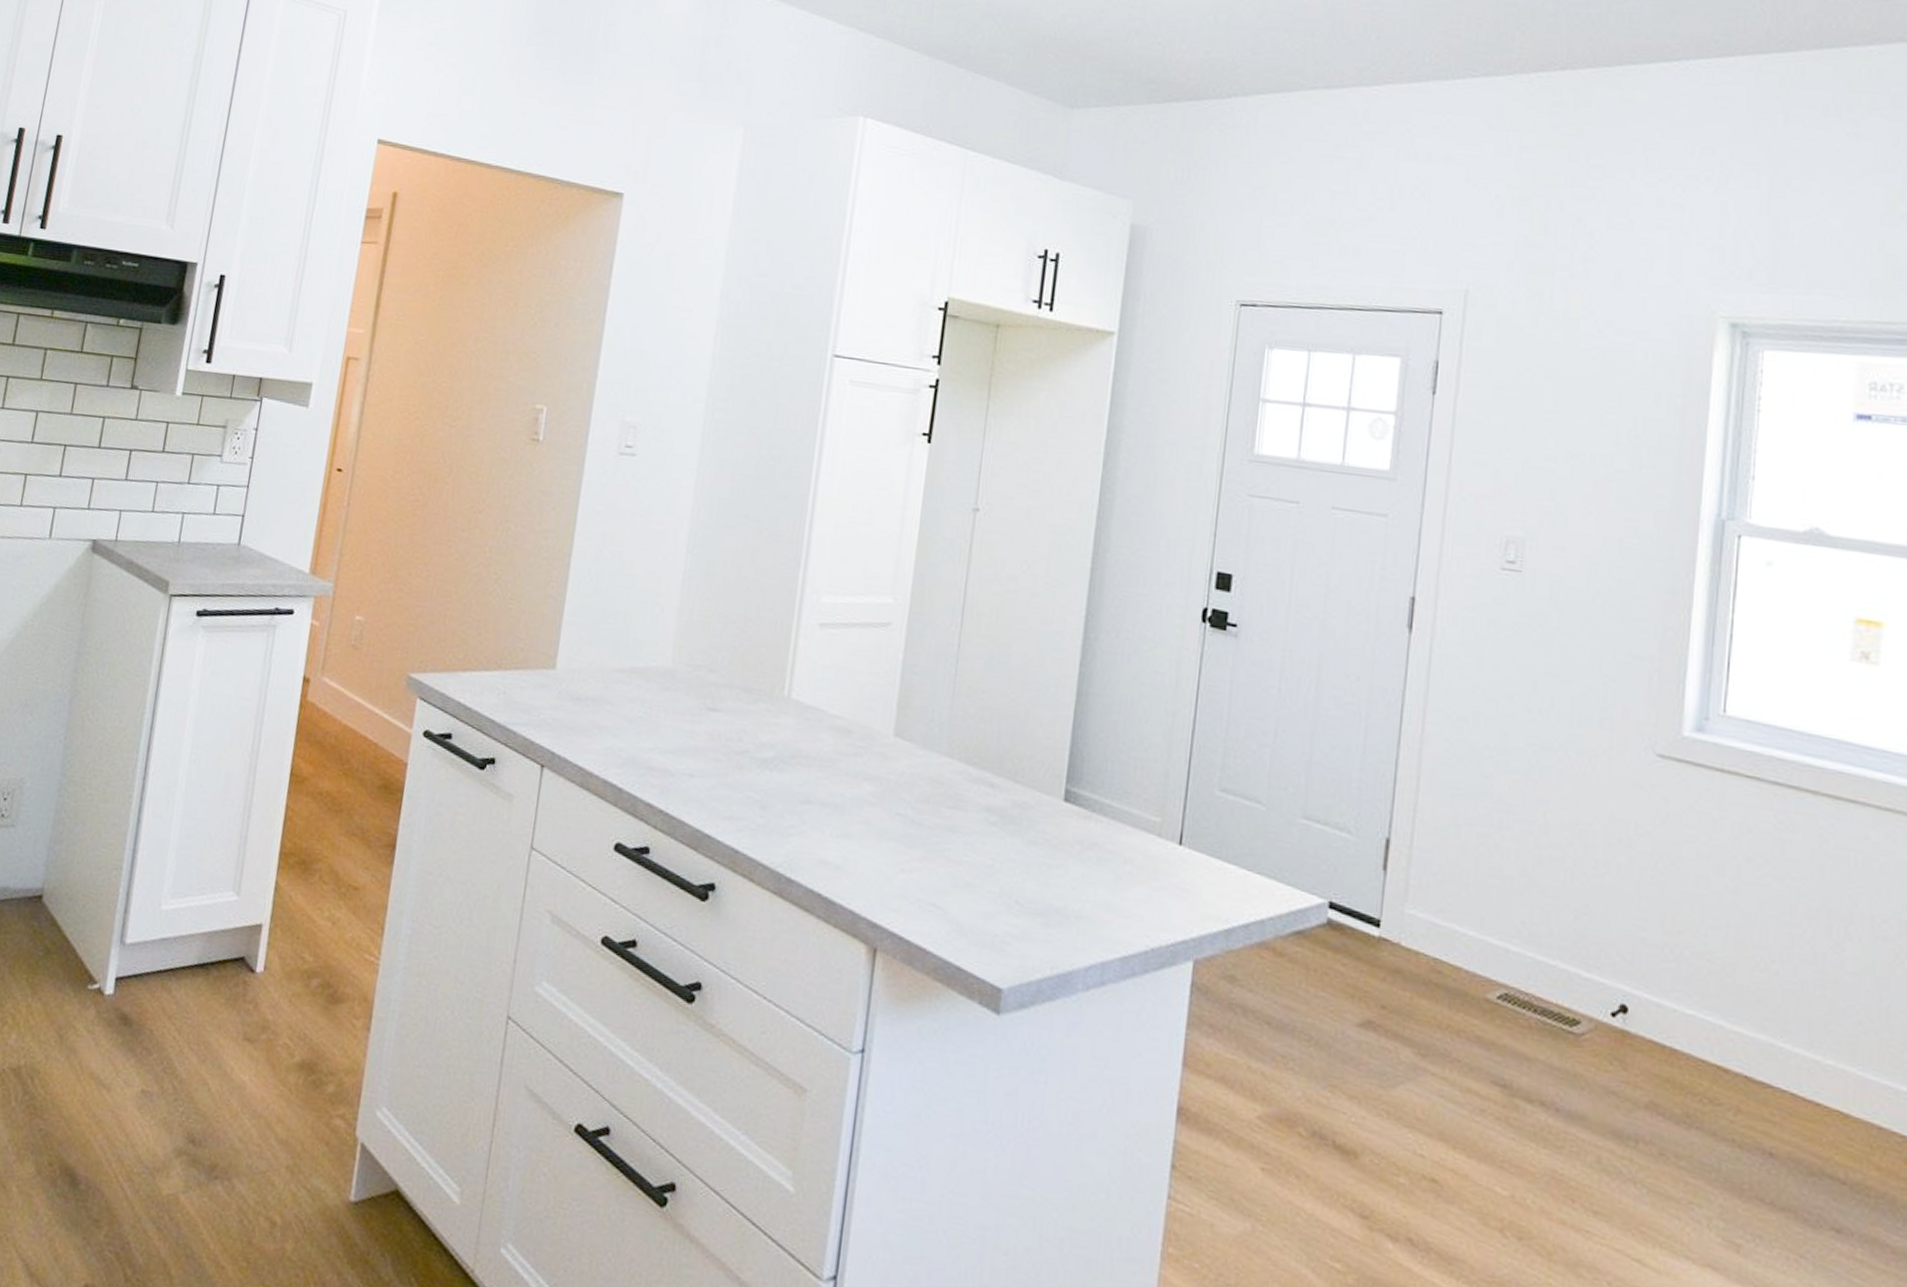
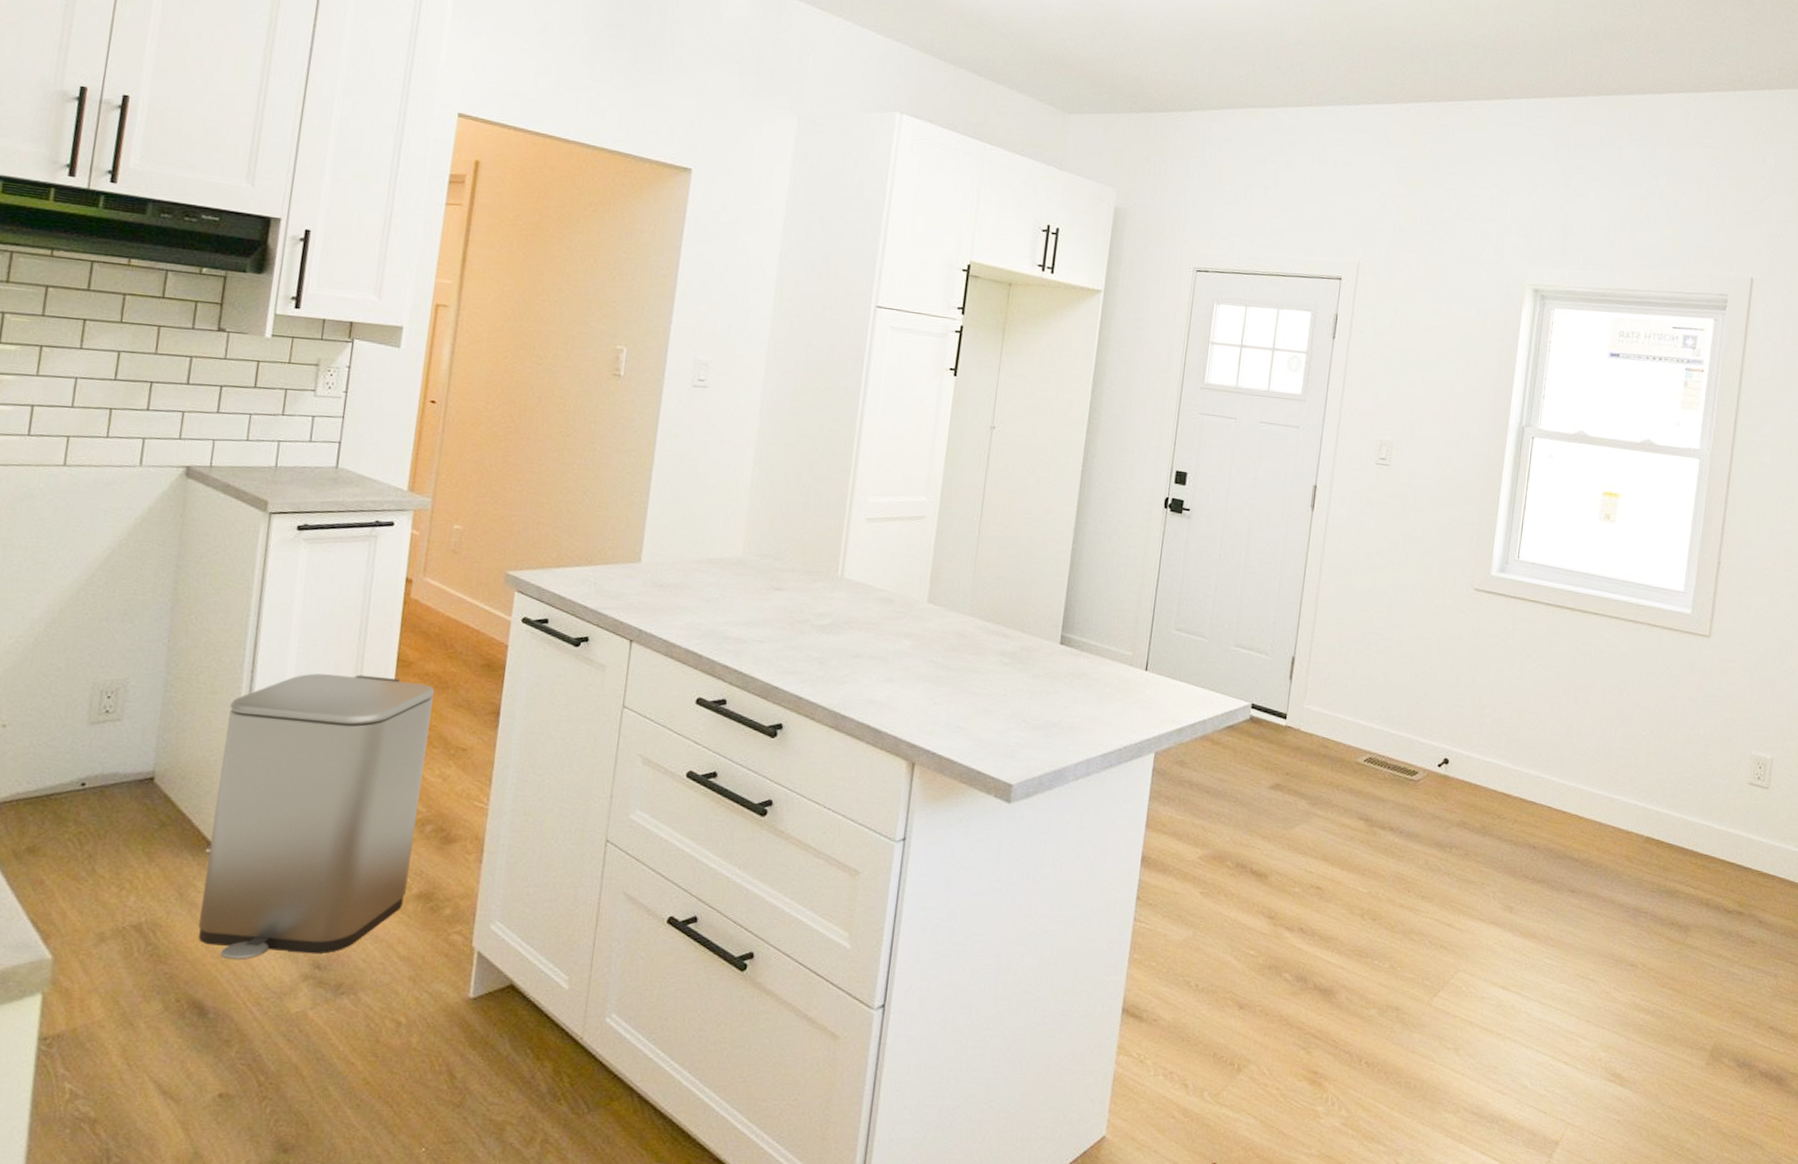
pedal bin: none [75,784,328,1126] -> present [199,673,435,961]

